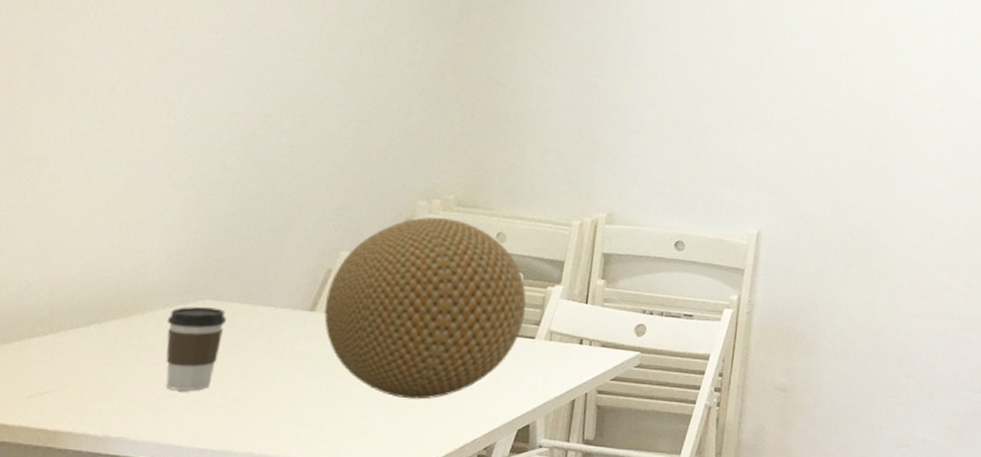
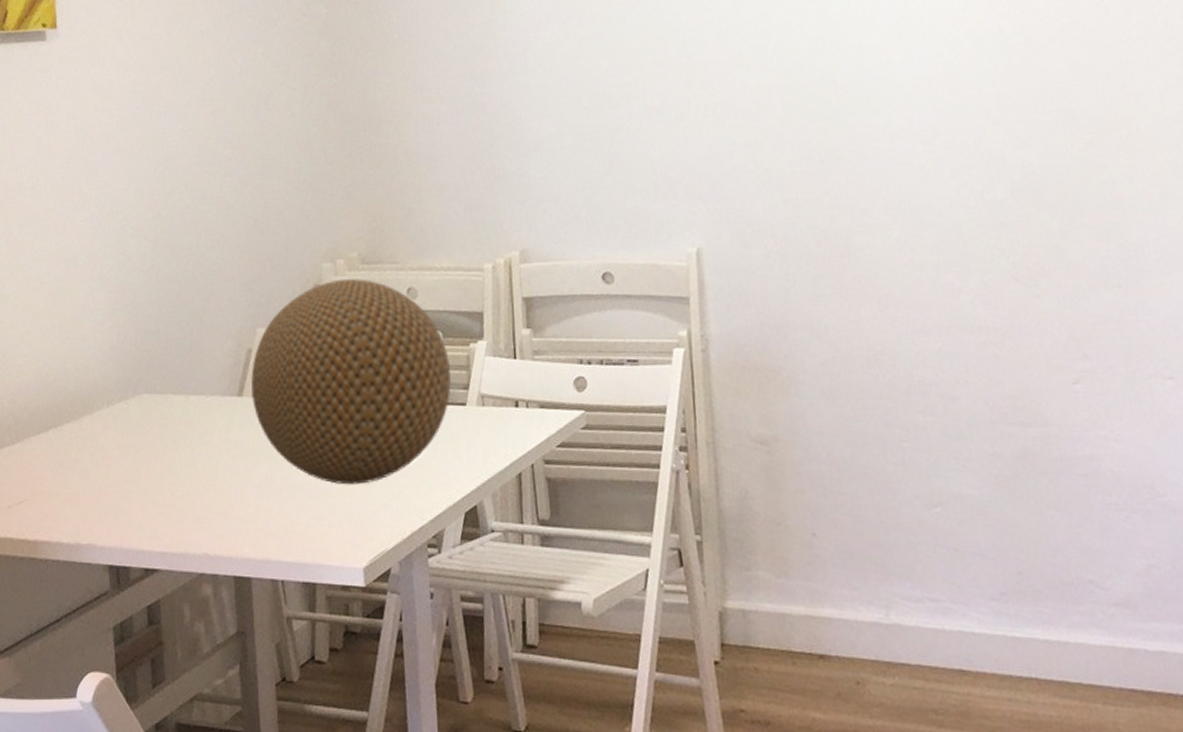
coffee cup: present [165,307,226,391] -> none [113,401,163,491]

